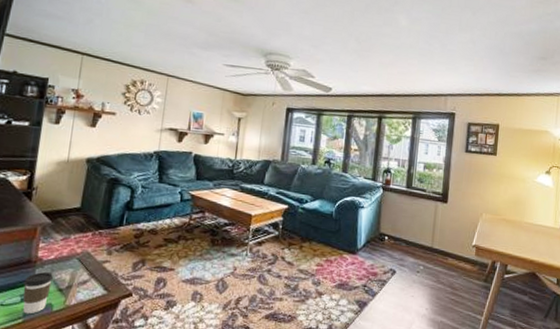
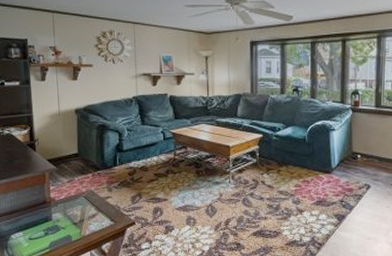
coffee cup: present [23,272,53,315] -> none [44,210,67,245]

